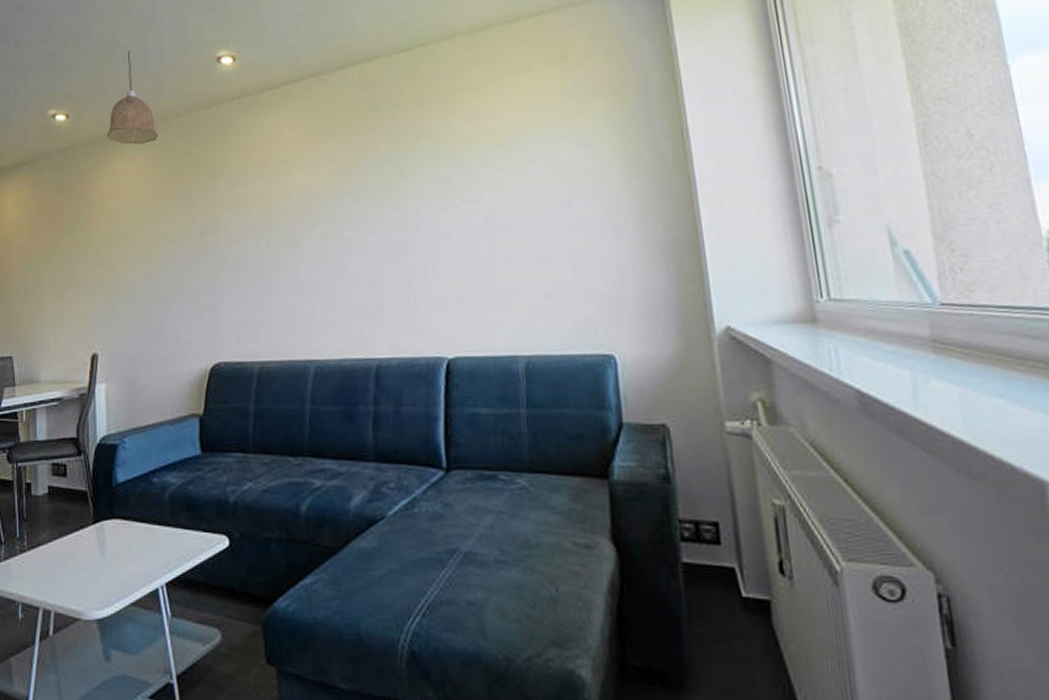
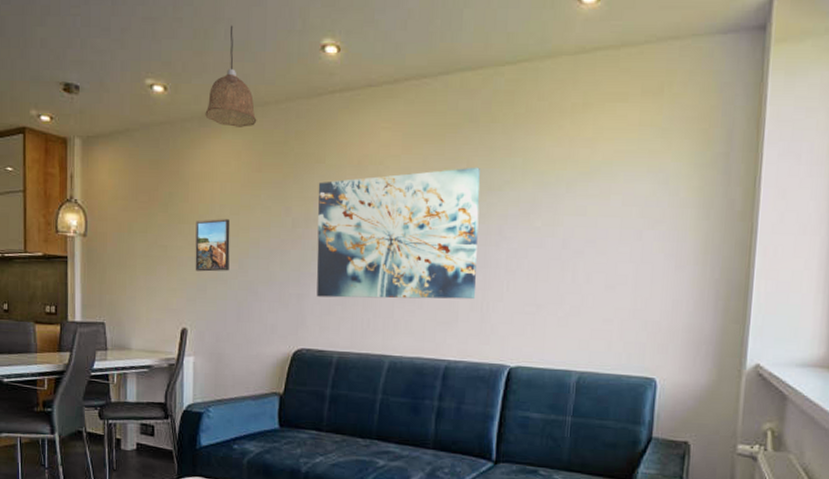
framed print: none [102,235,138,292] -> present [195,219,230,272]
wall art: none [224,153,401,305] -> present [316,167,480,300]

